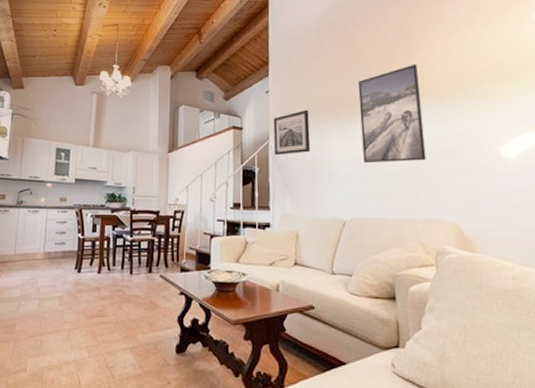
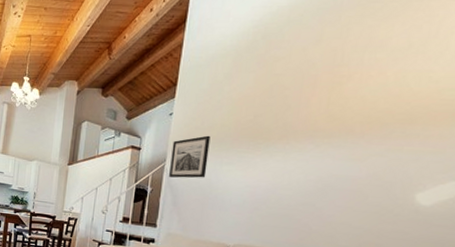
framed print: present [357,64,427,164] -> none [259,95,342,199]

